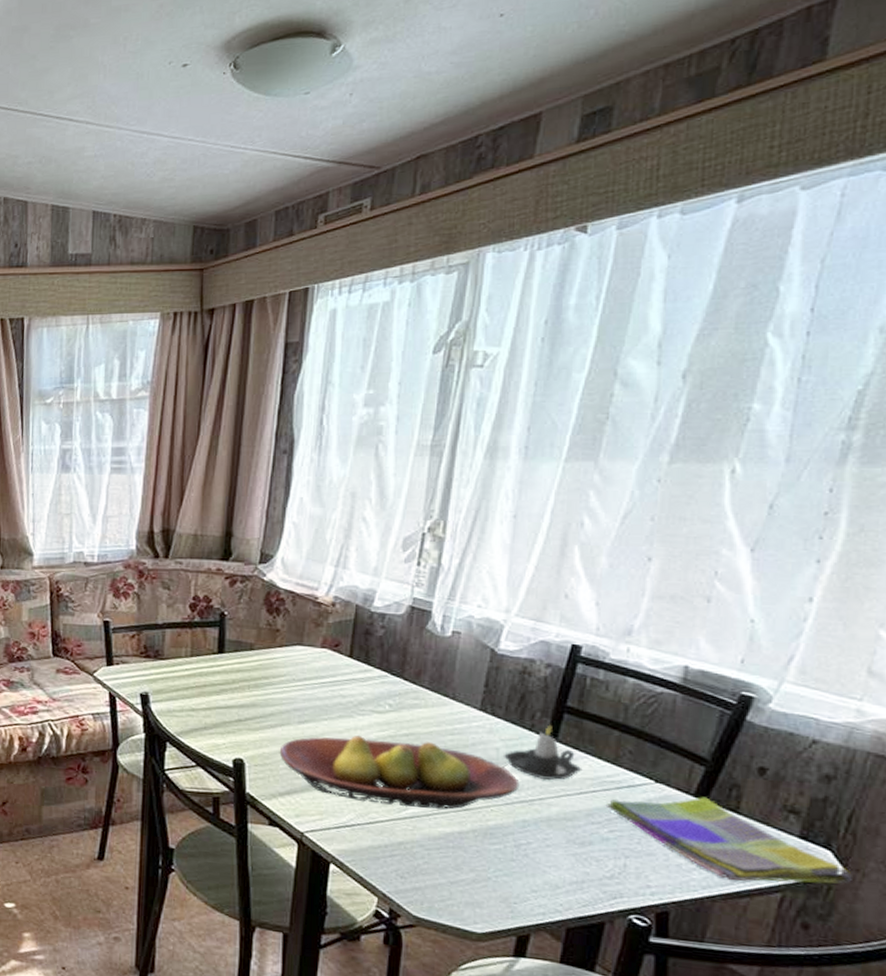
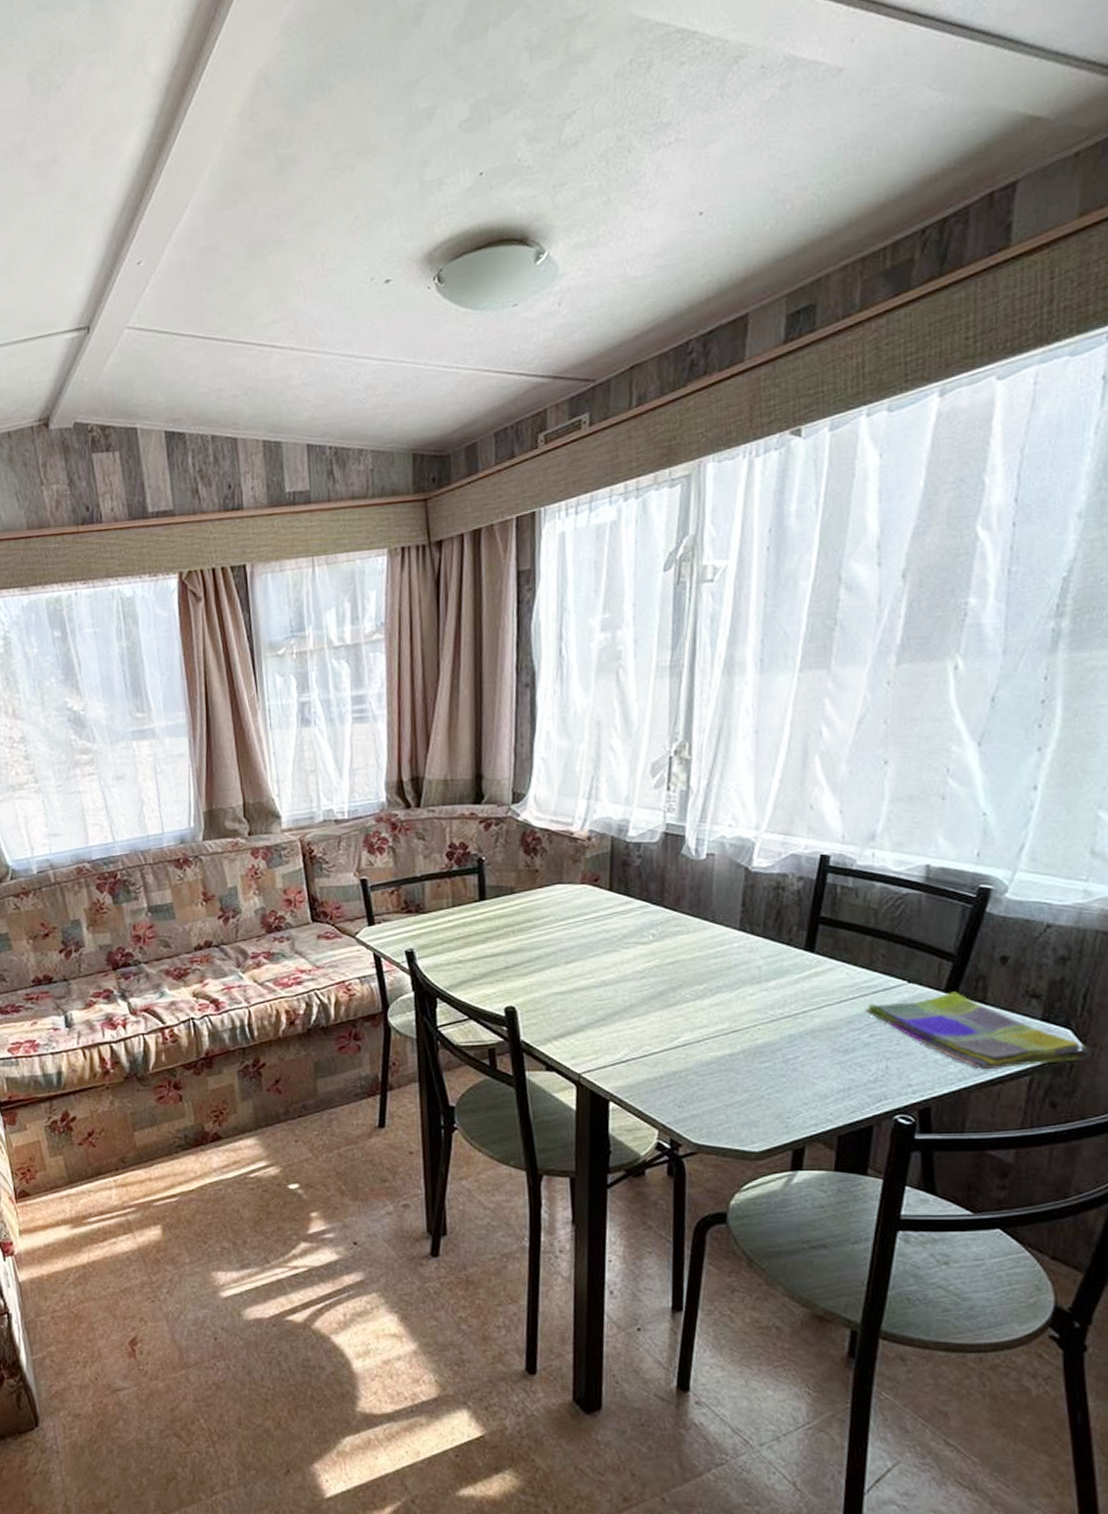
fruit bowl: present [279,736,520,810] -> none [549,968,783,1036]
candle: present [504,724,583,781] -> none [766,937,840,993]

